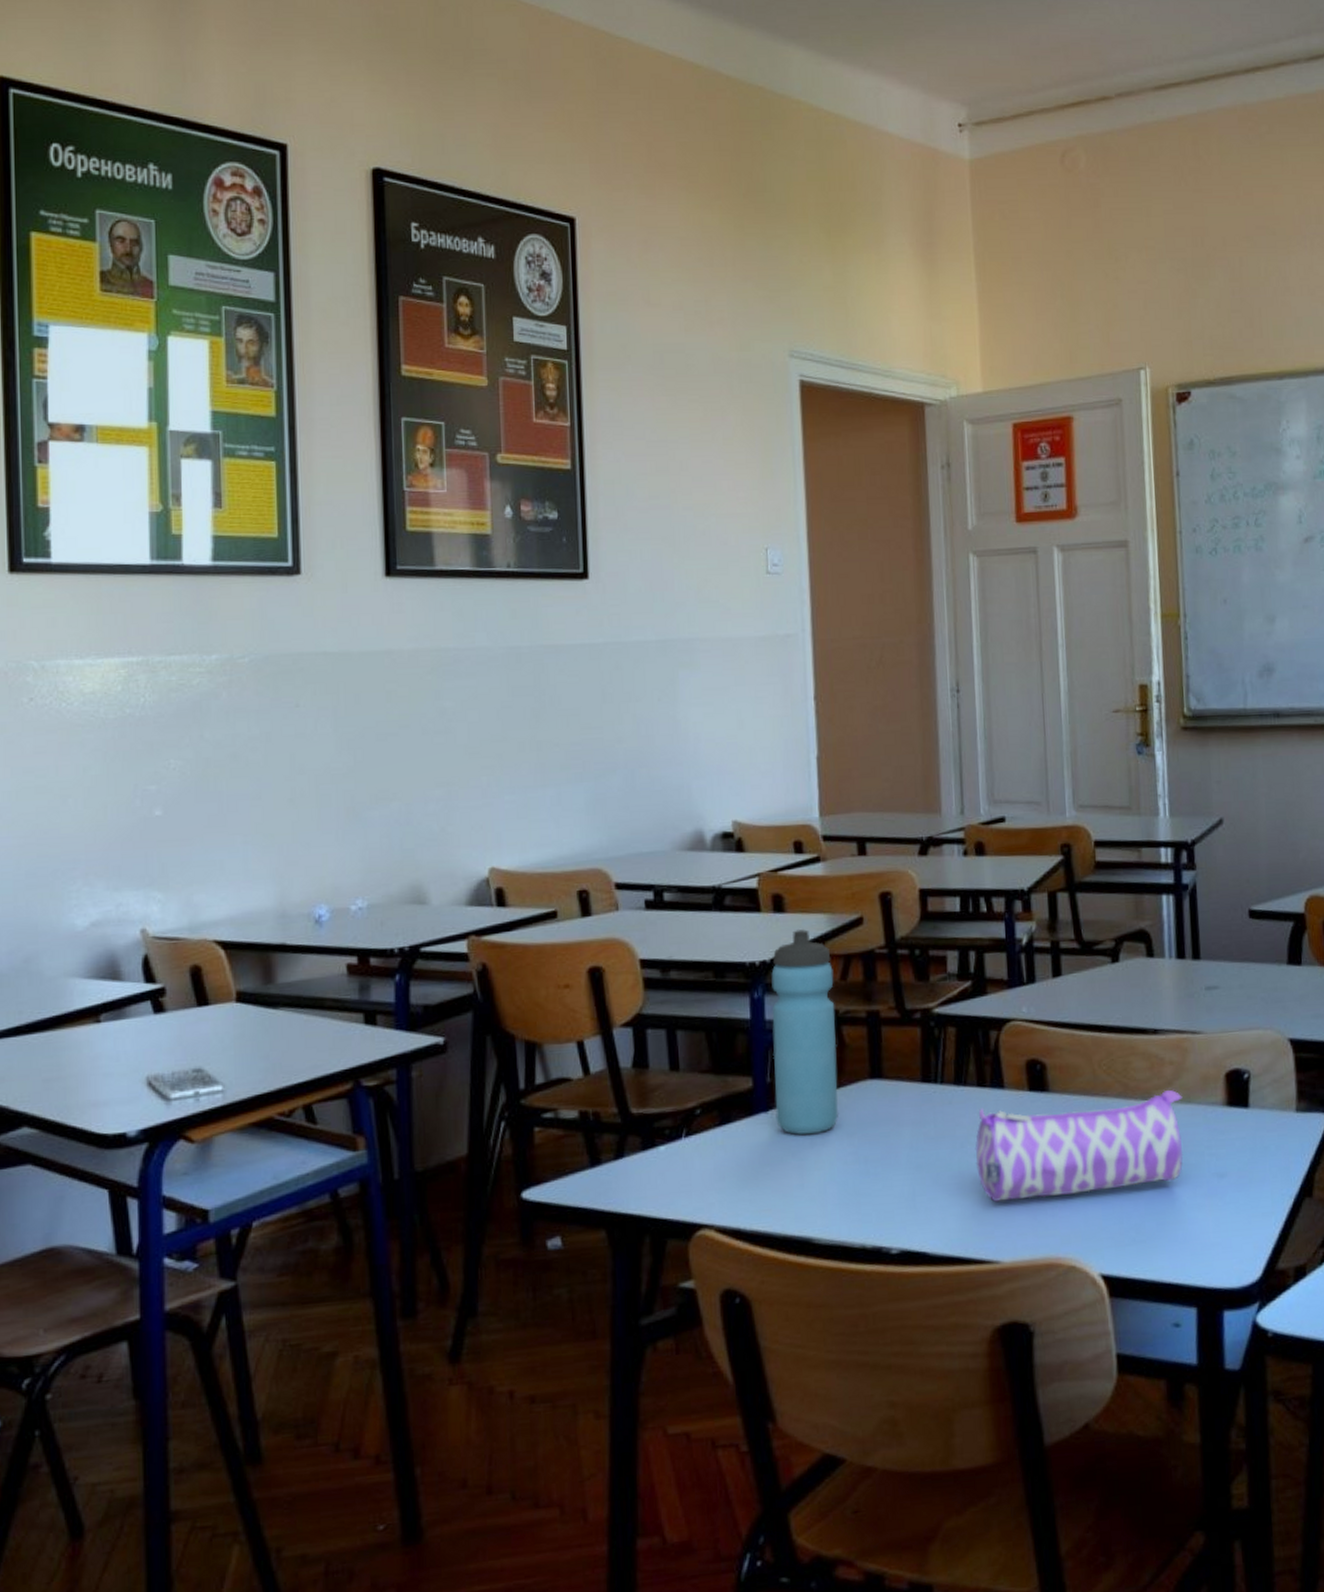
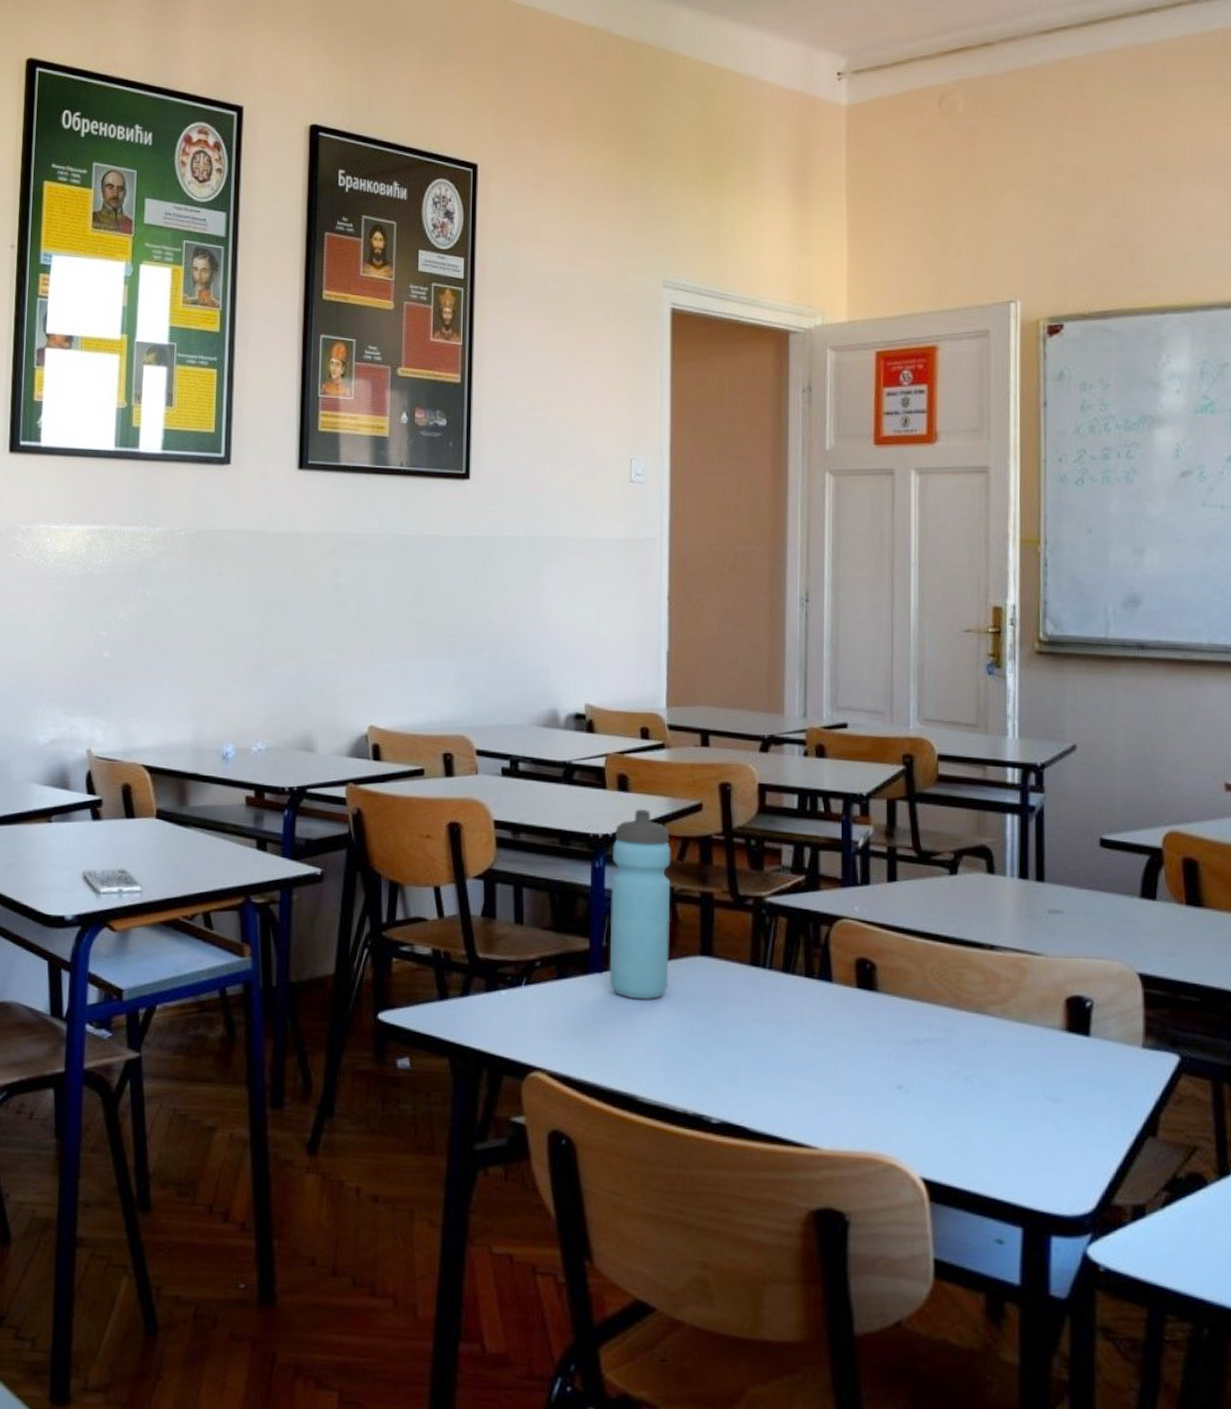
pencil case: present [975,1090,1184,1203] -> none [799,997,1018,1098]

